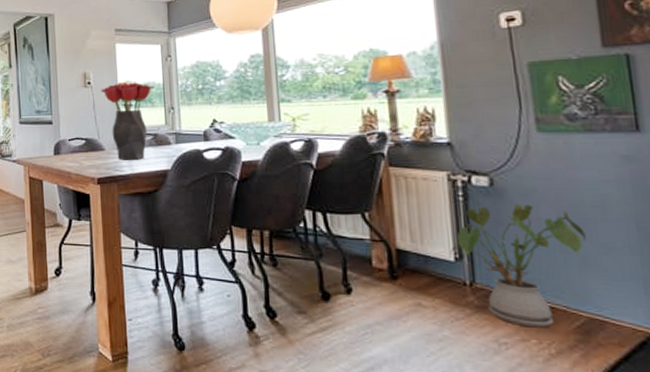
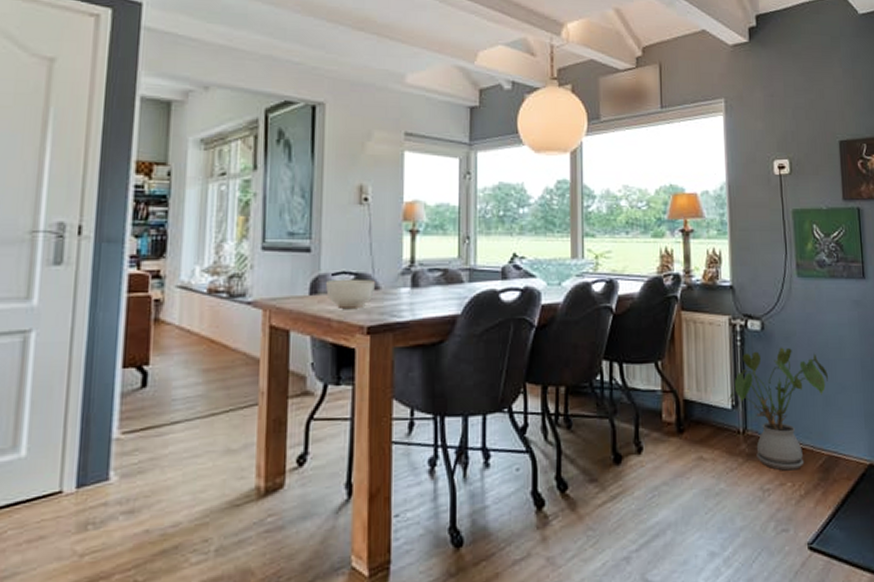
bowl: none [65,142,102,165] -> present [326,278,376,308]
bouquet: present [101,82,155,160] -> none [381,202,449,303]

